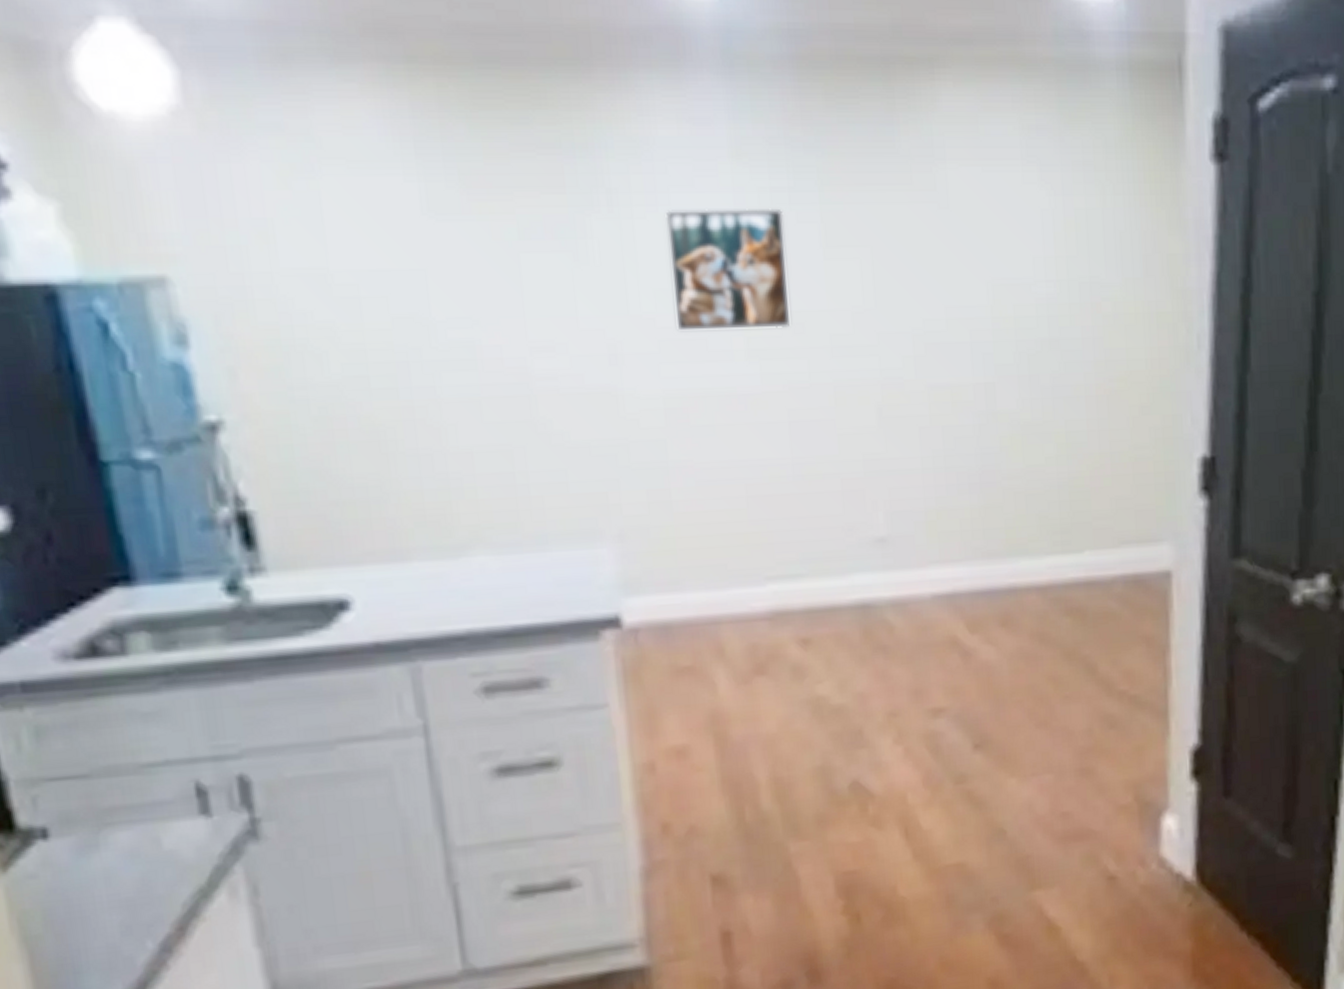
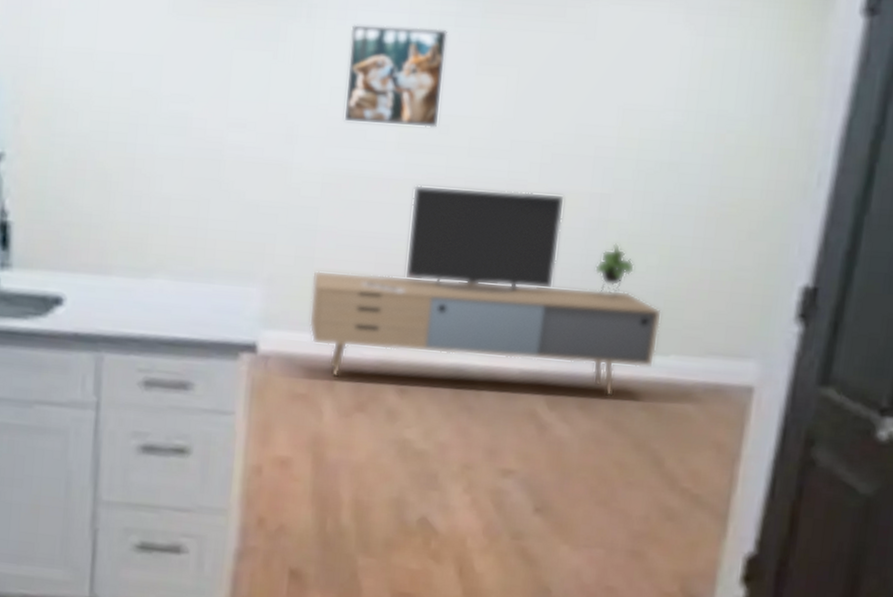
media console: none [674,388,1071,641] -> present [308,184,663,396]

